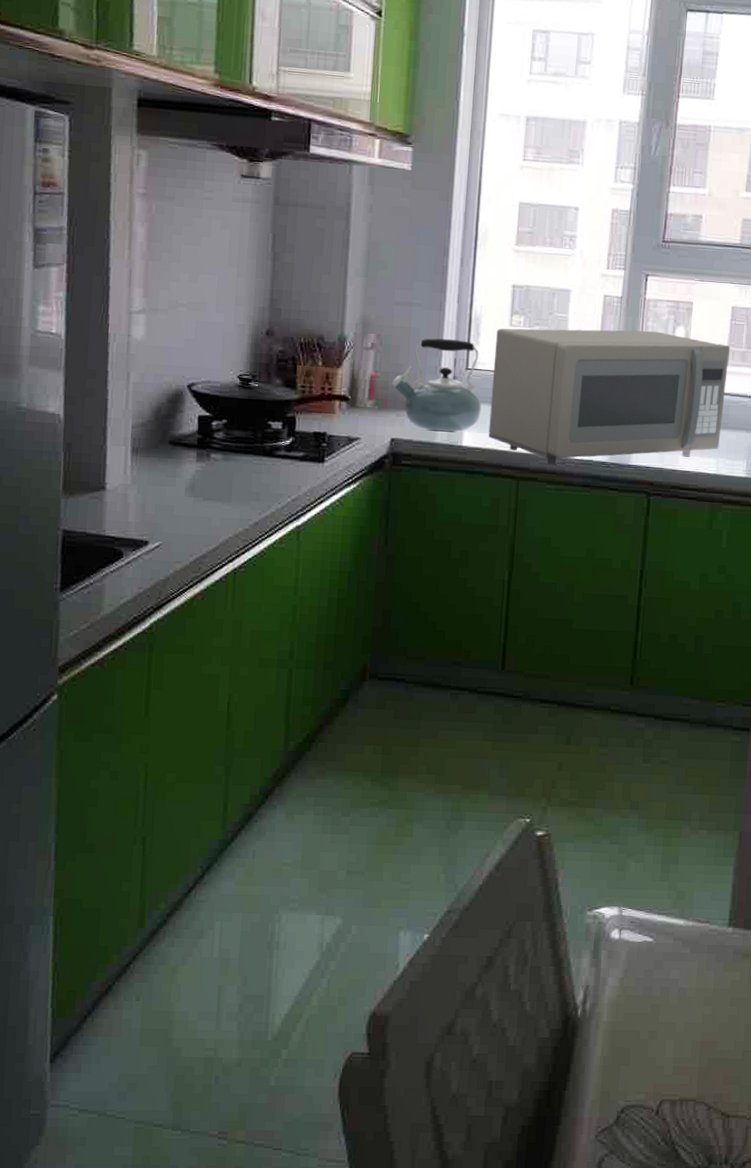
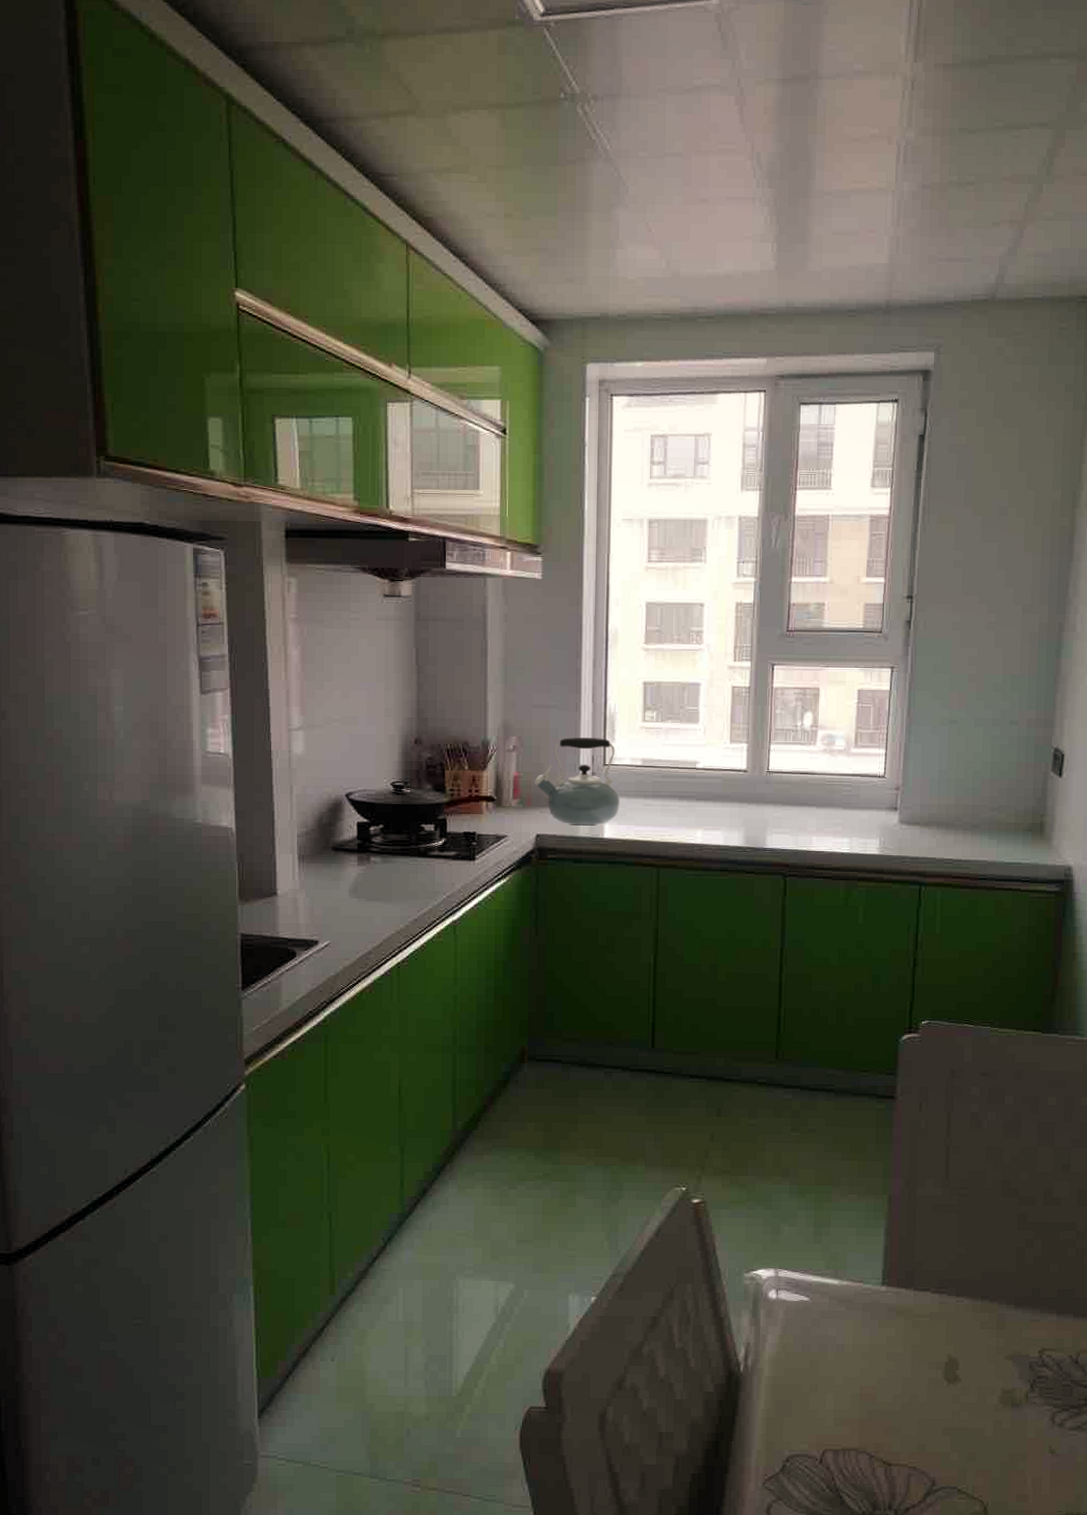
microwave: present [488,328,730,465] -> none [628,718,858,852]

